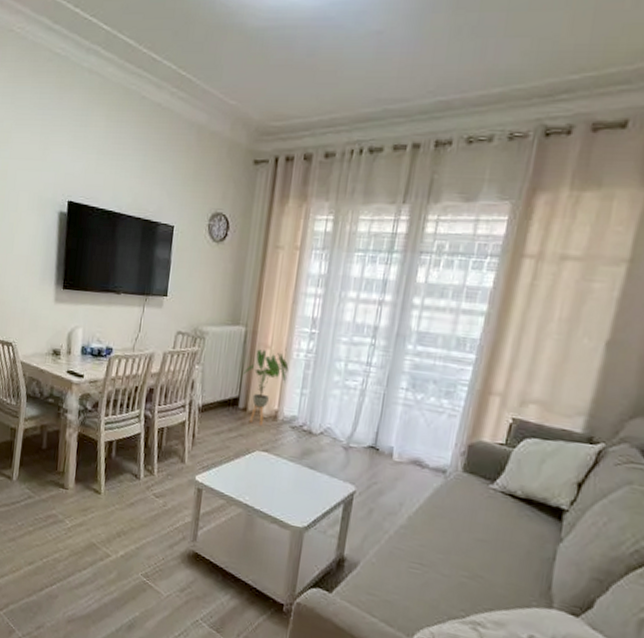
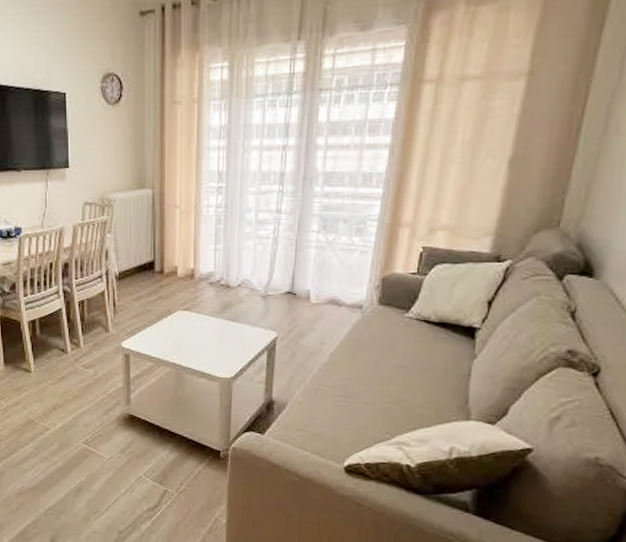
house plant: present [242,349,289,425] -> none [155,210,200,285]

